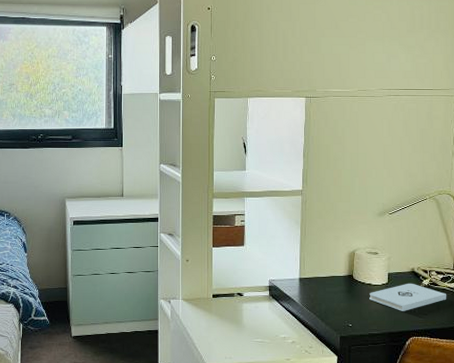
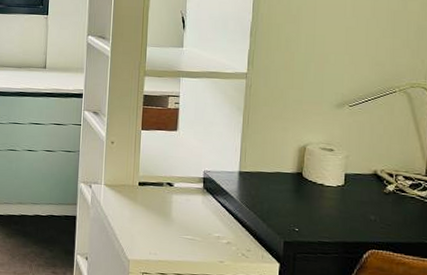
notepad: present [369,283,446,311] -> none [321,187,415,219]

